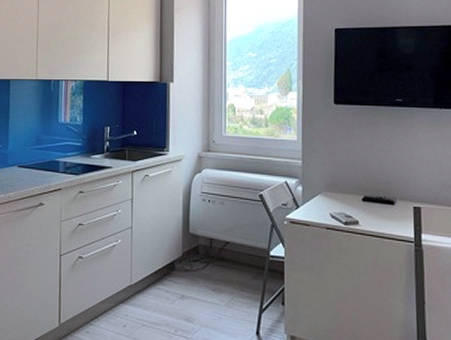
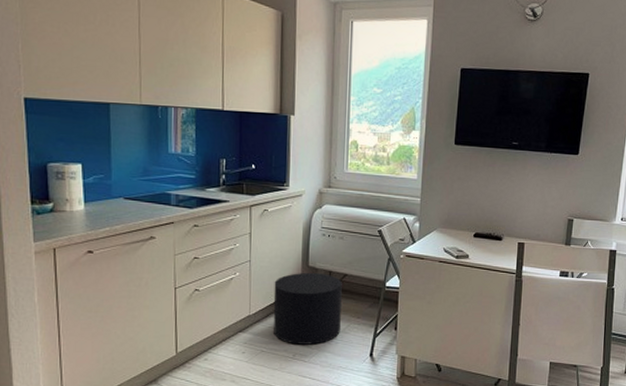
stool: none [154,240,224,320] -> present [273,273,342,345]

